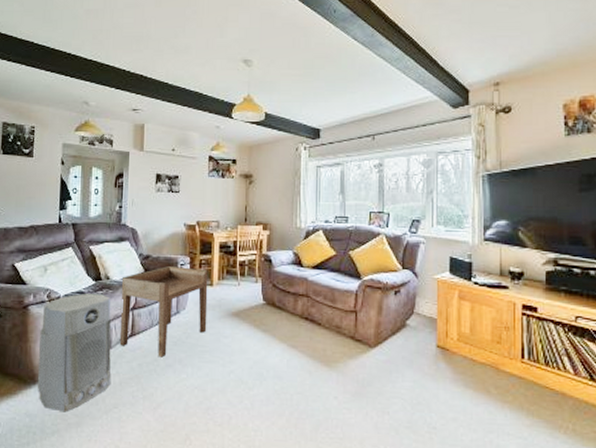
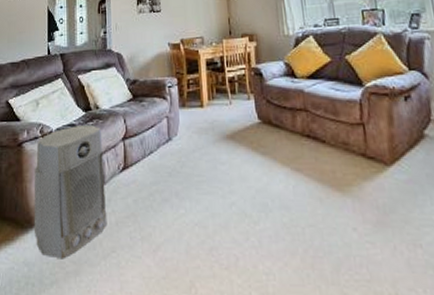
side table: present [119,265,208,358] -> none [111,88,202,191]

